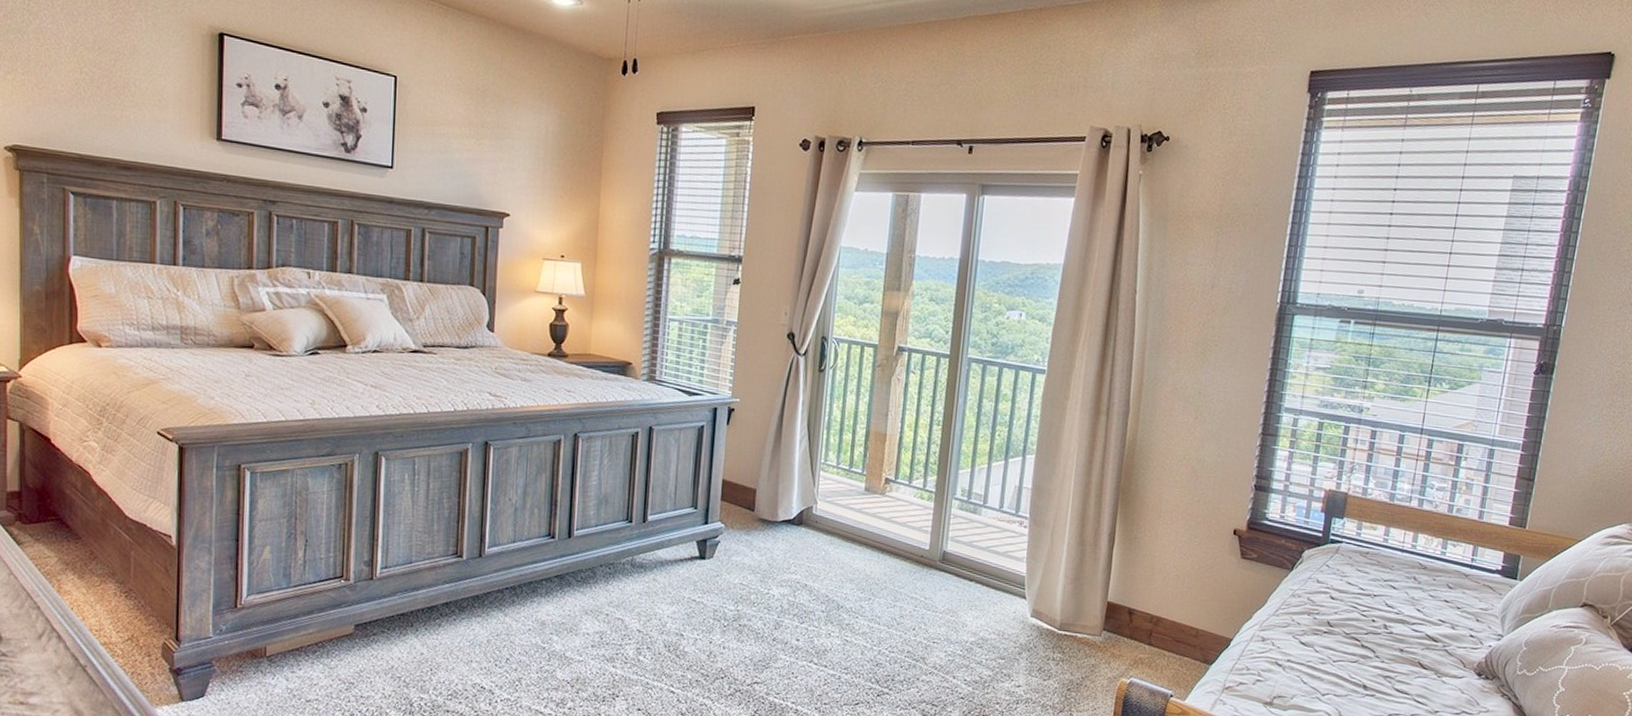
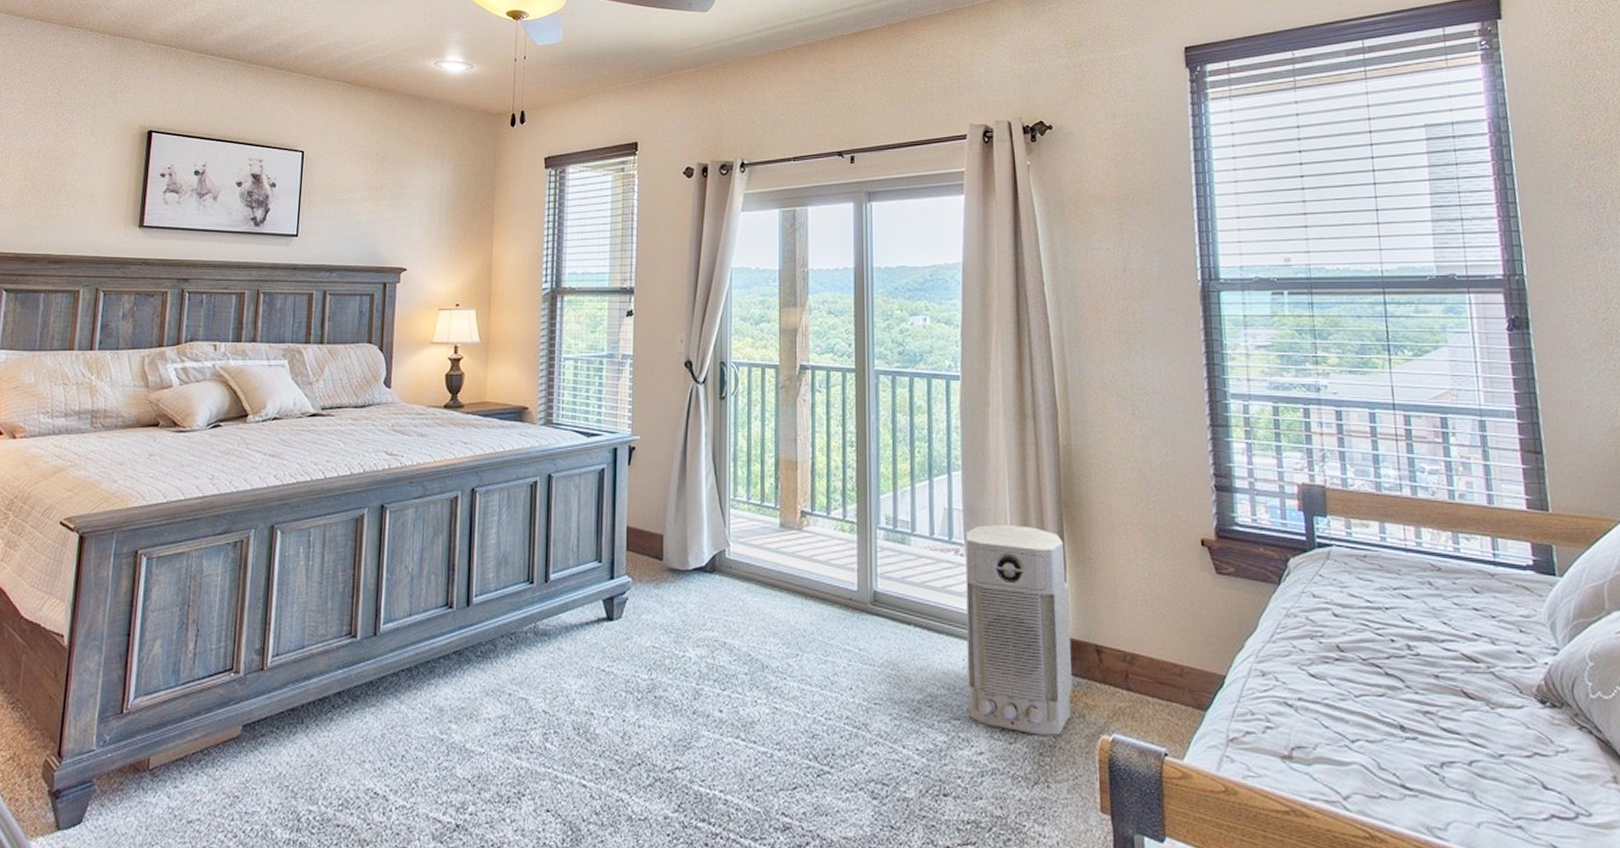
air purifier: none [1012,503,1116,676] -> present [965,524,1072,735]

